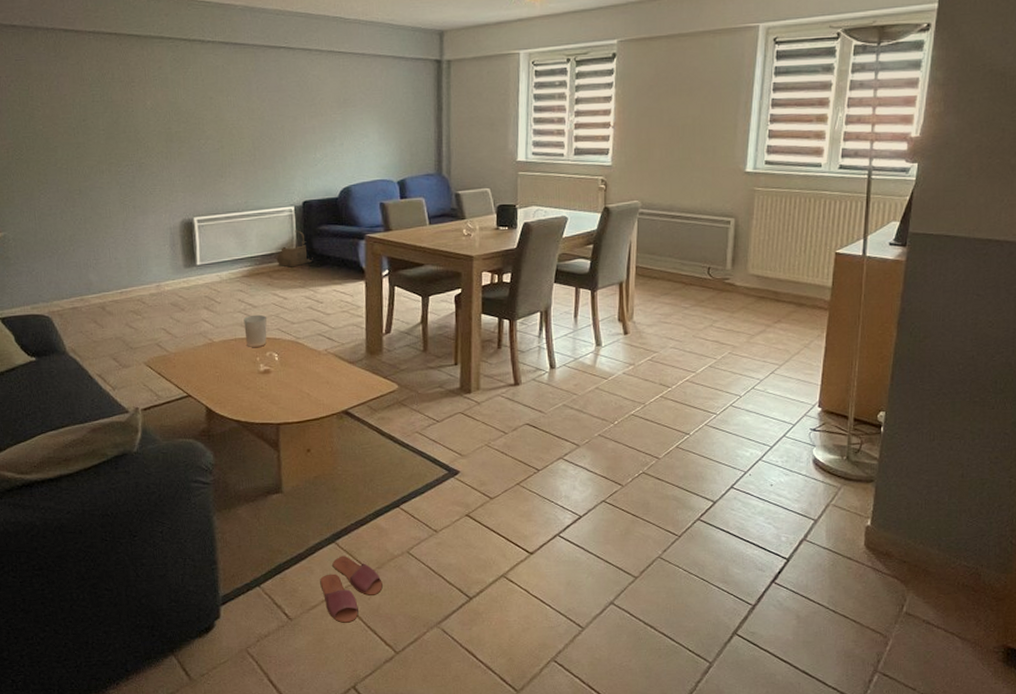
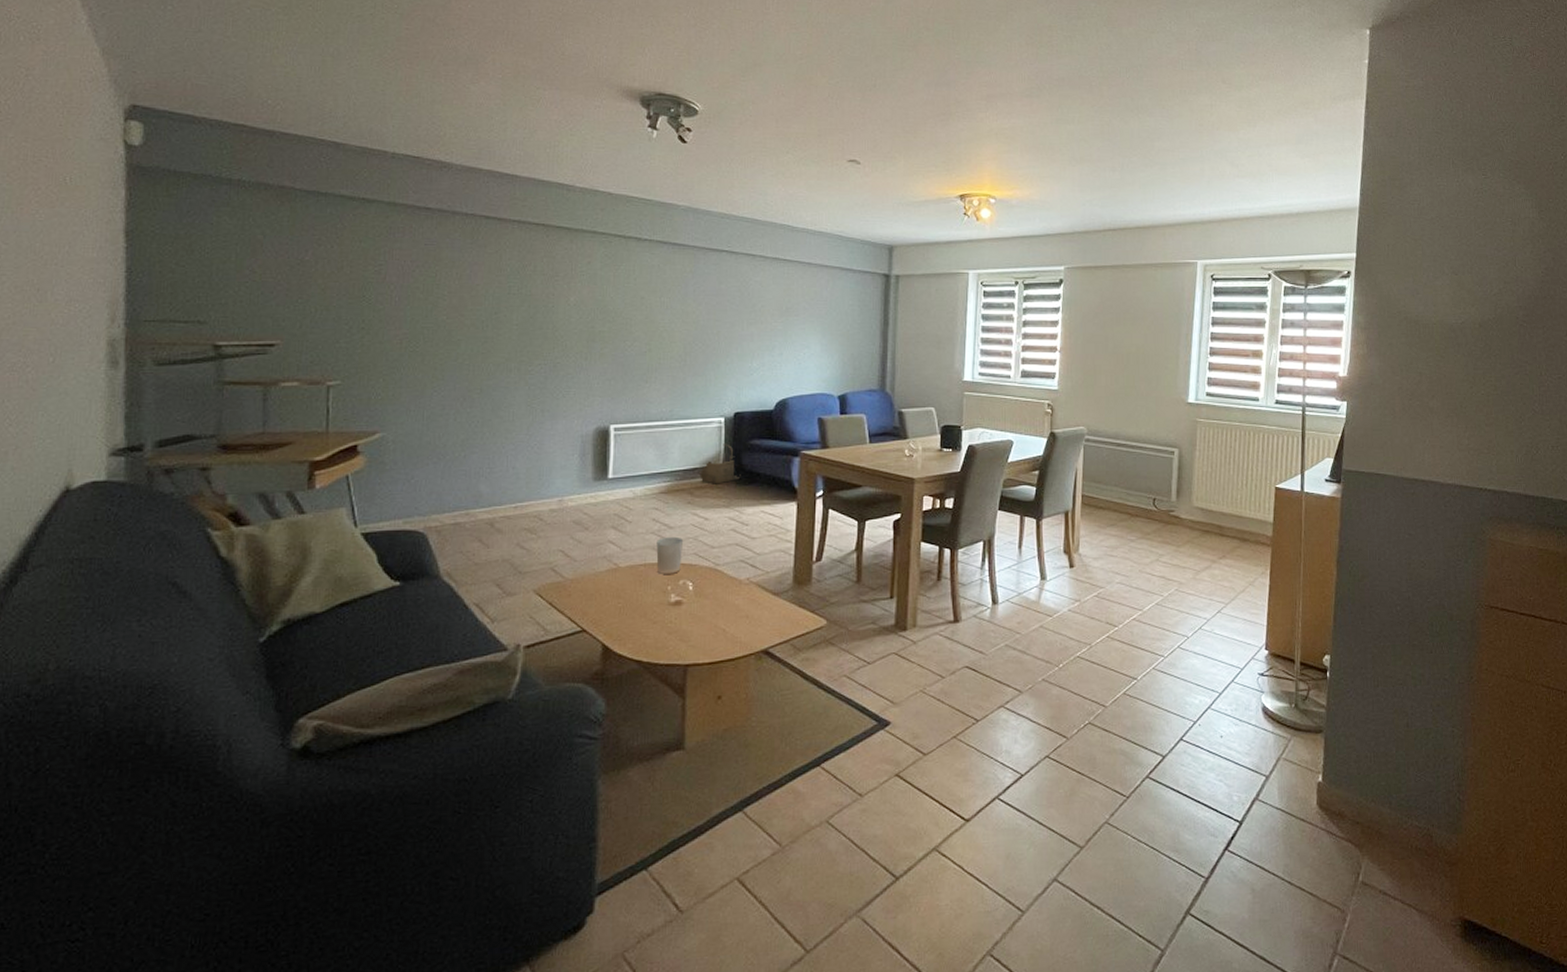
slippers: present [320,556,383,623] -> none [721,827,795,915]

